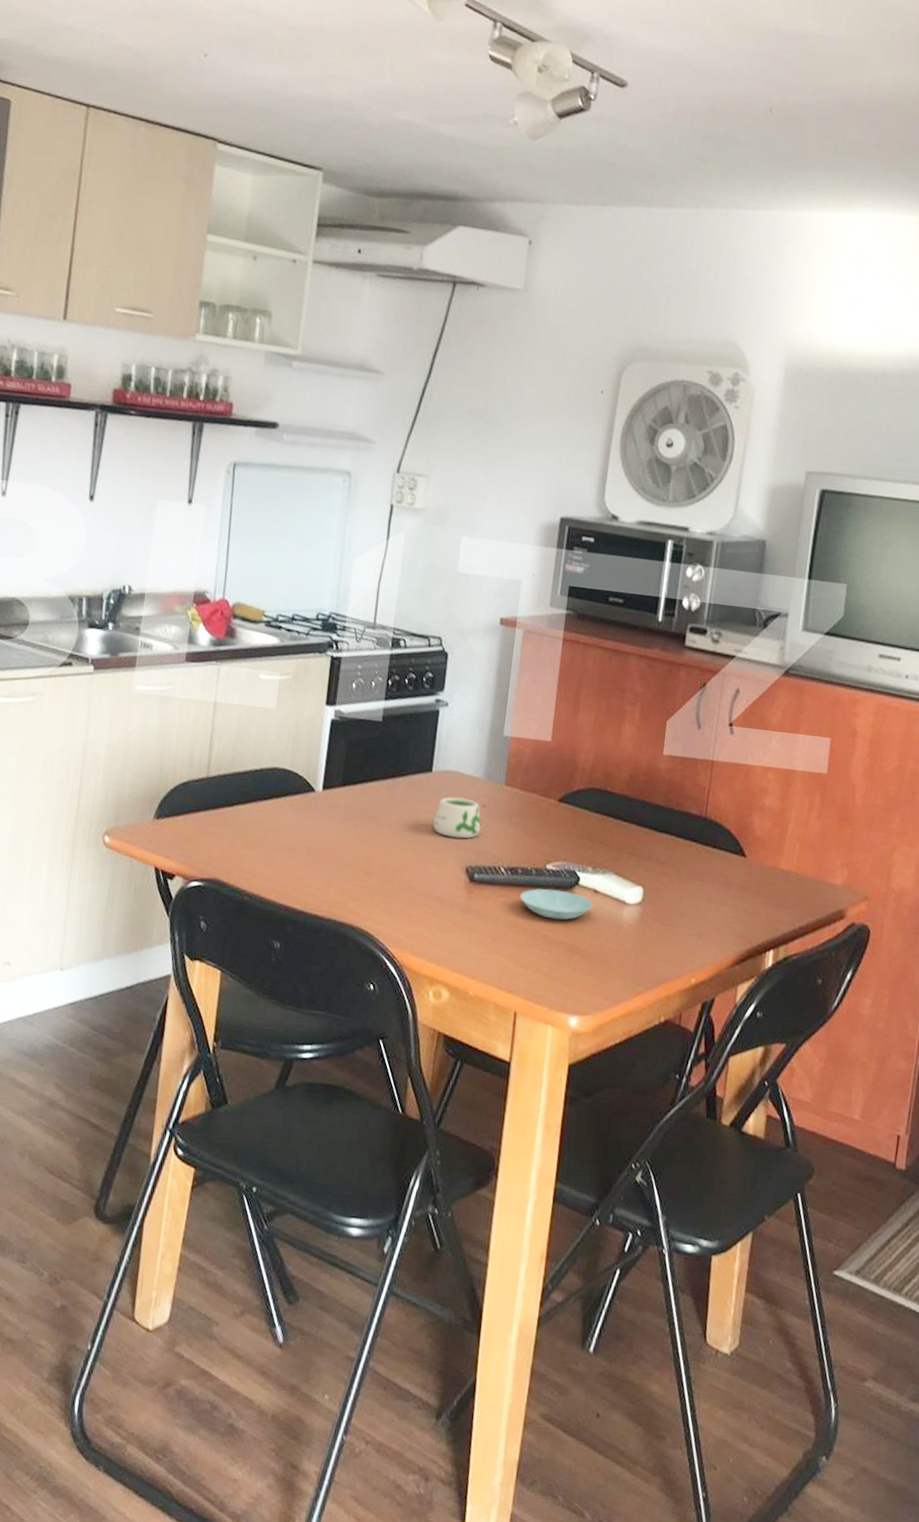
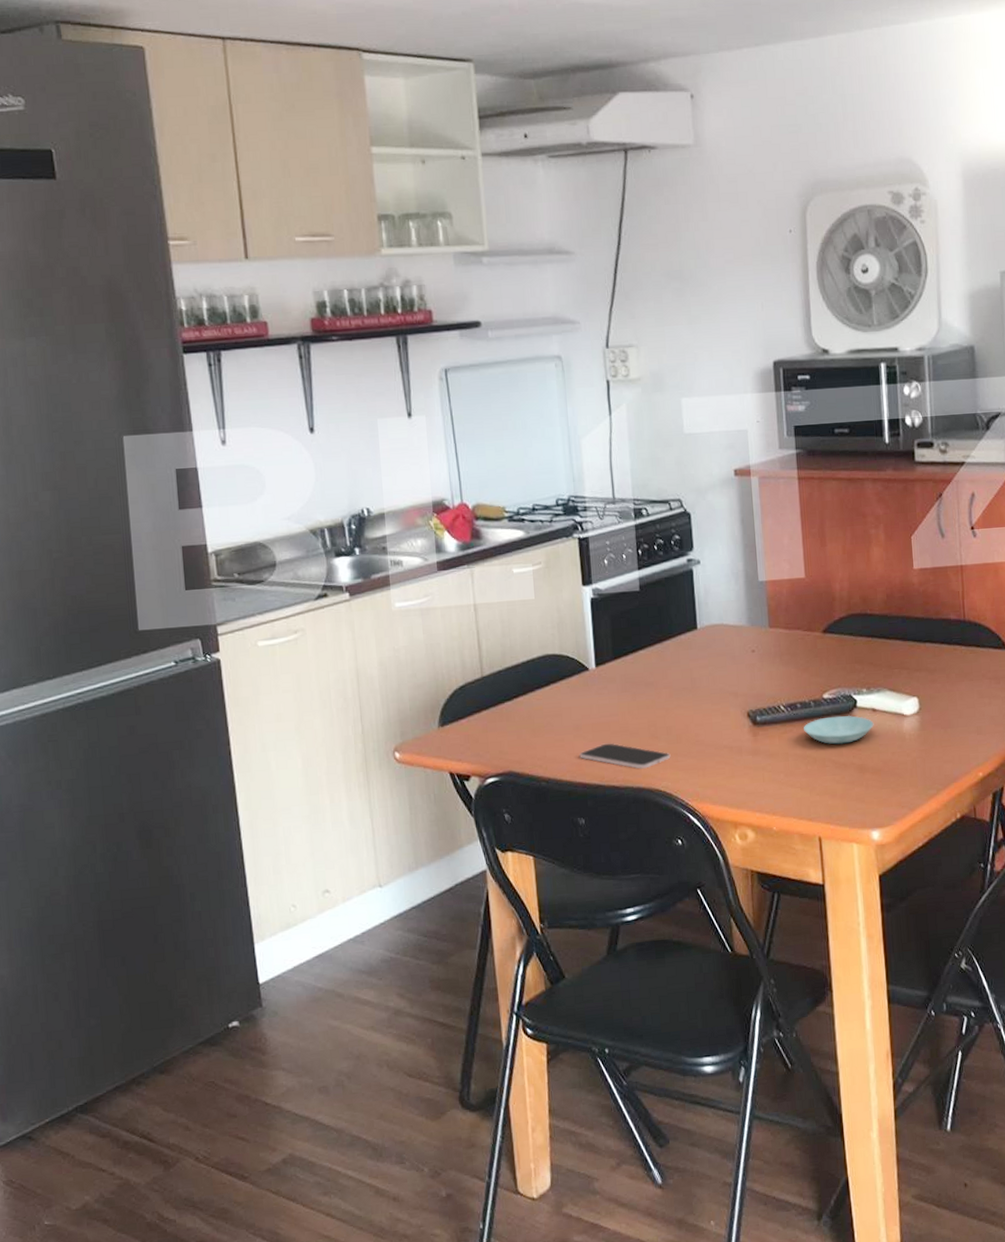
smartphone: none [288,869,380,905] -> present [579,743,671,769]
mug: present [433,796,481,840] -> none [707,647,754,688]

